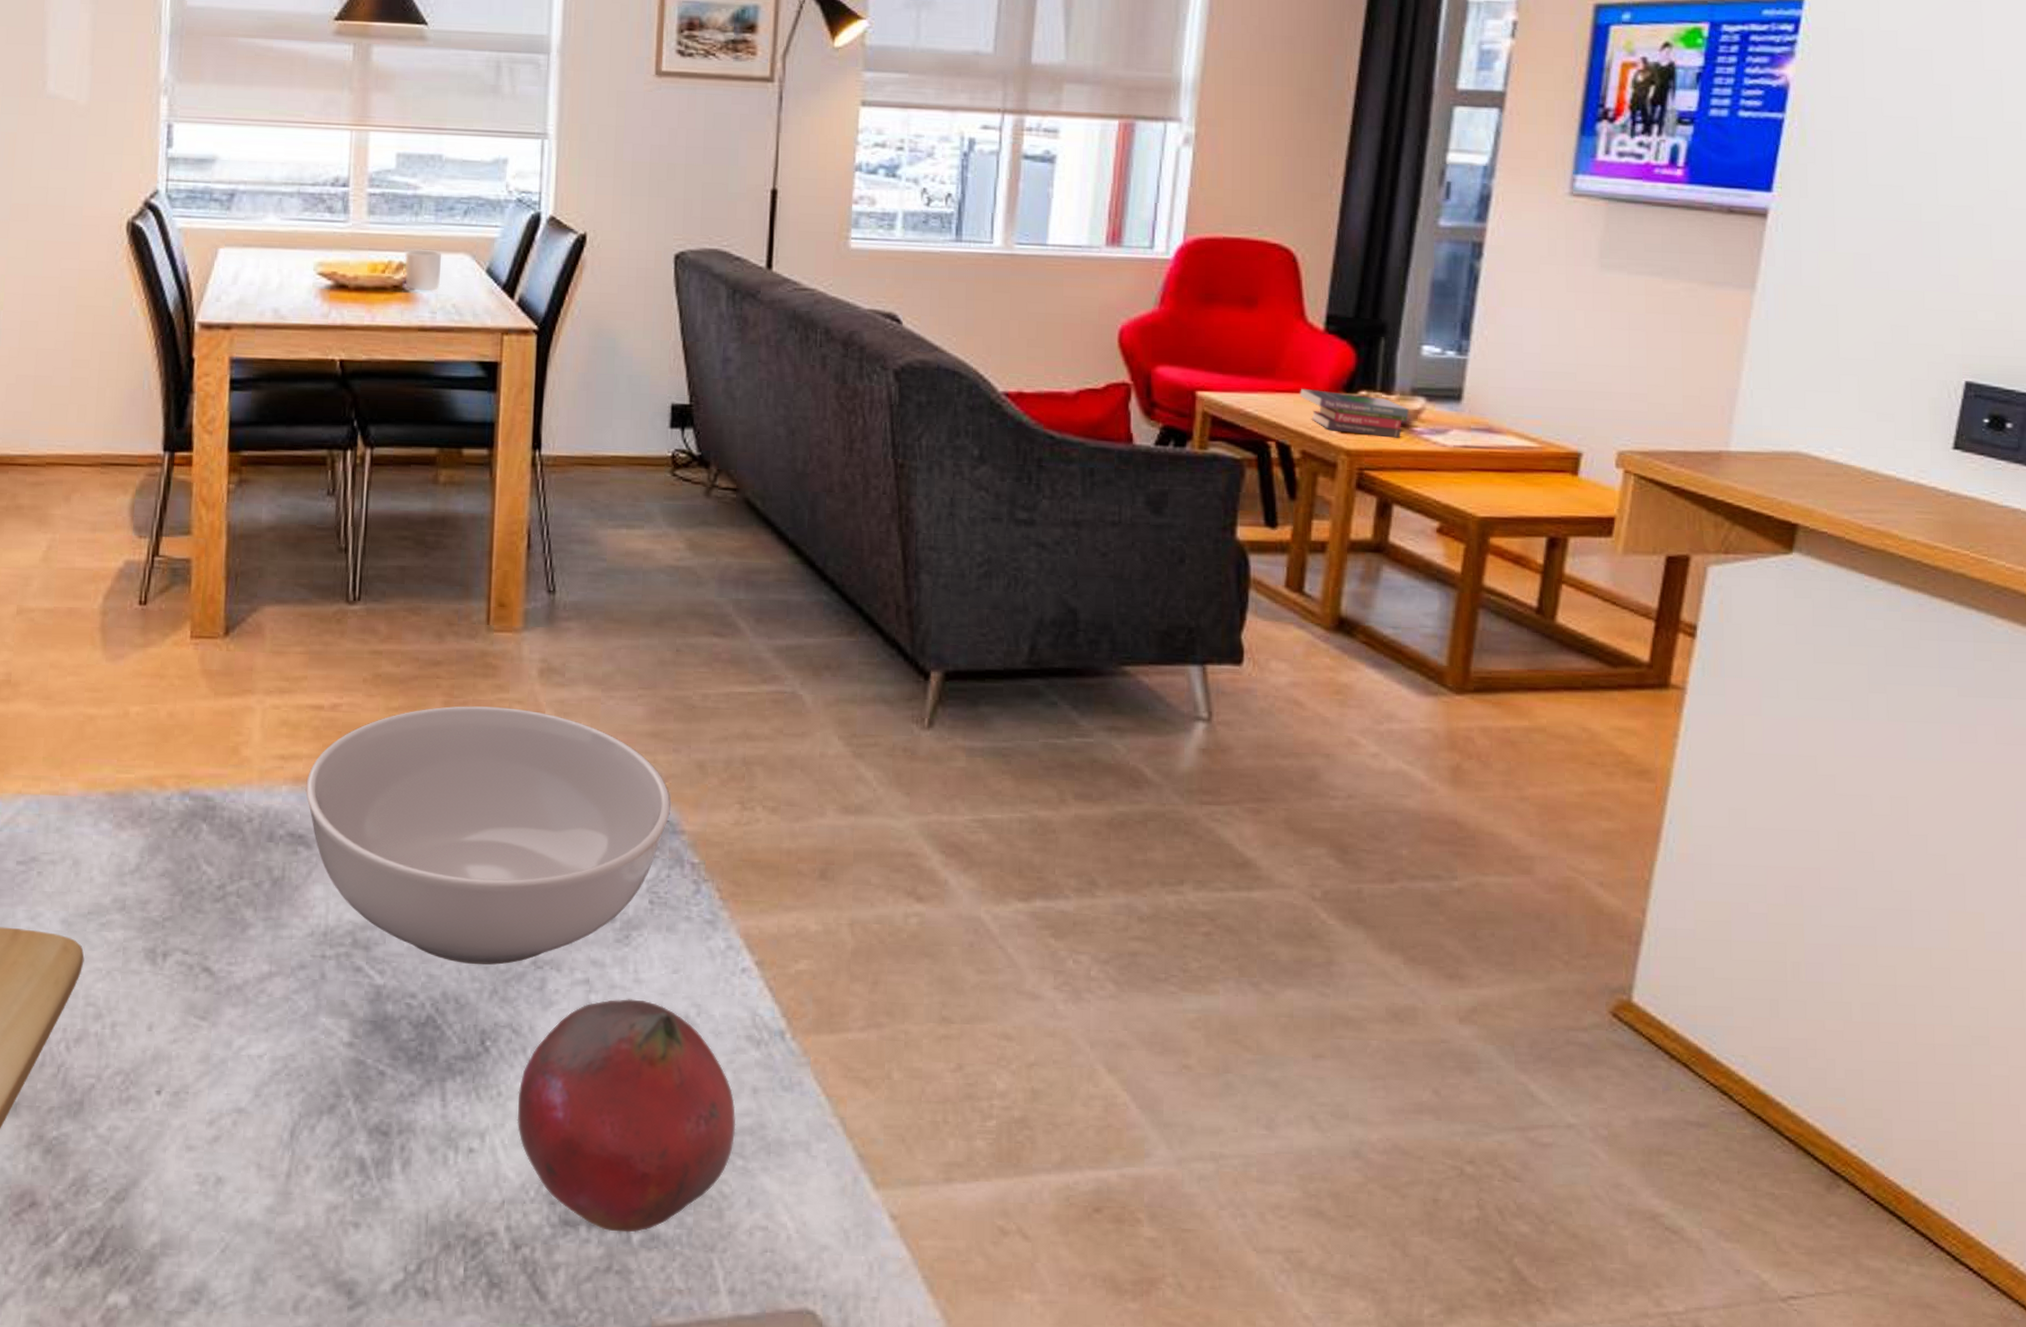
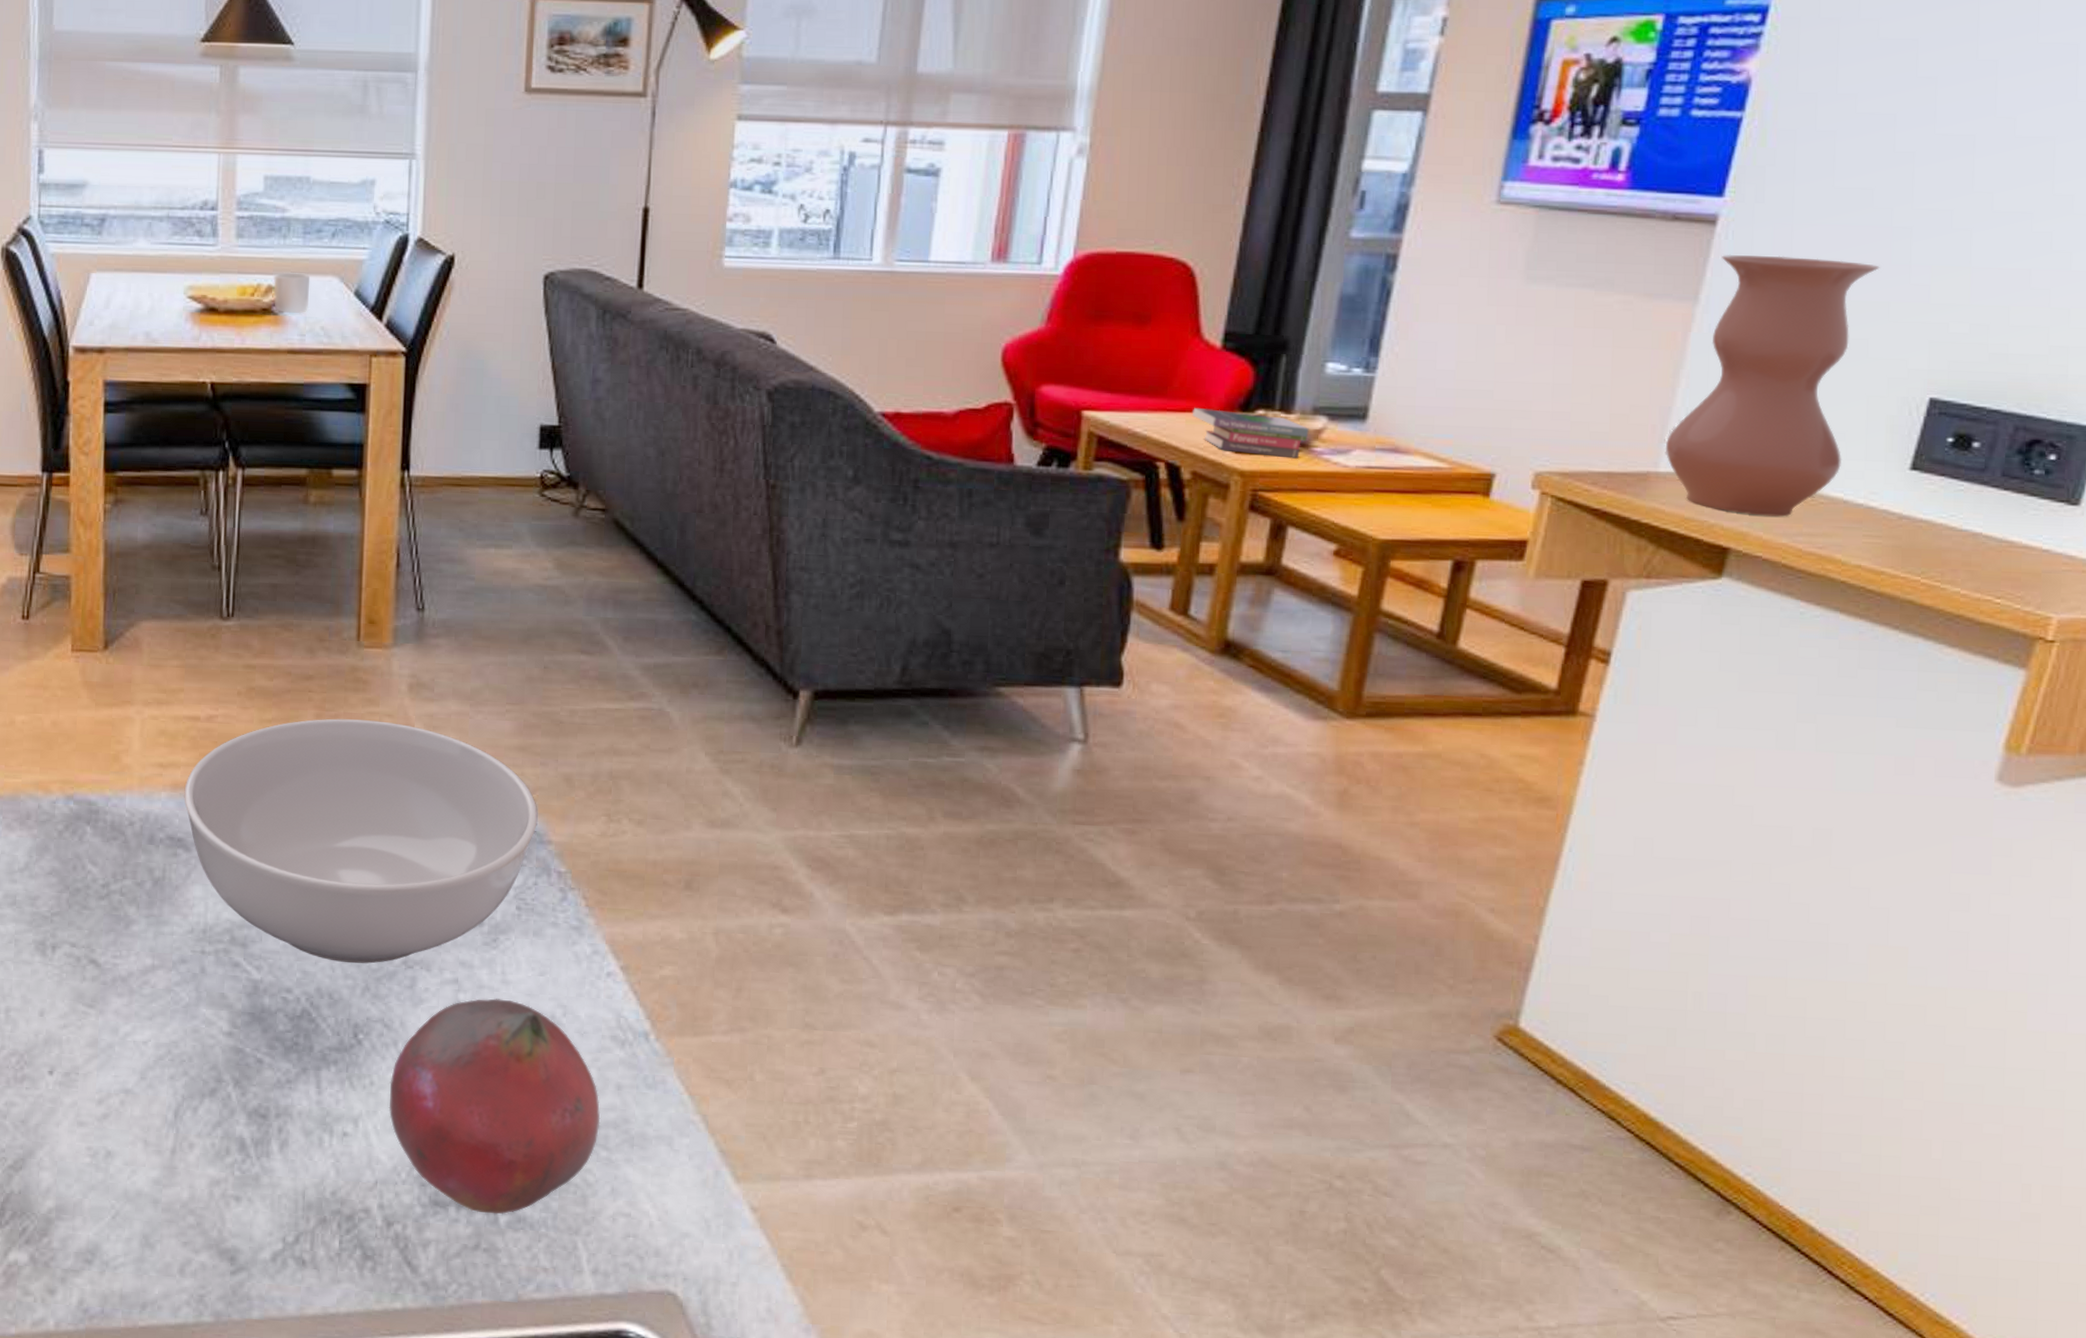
vase: none [1734,245,1913,494] -> present [1665,254,1880,517]

